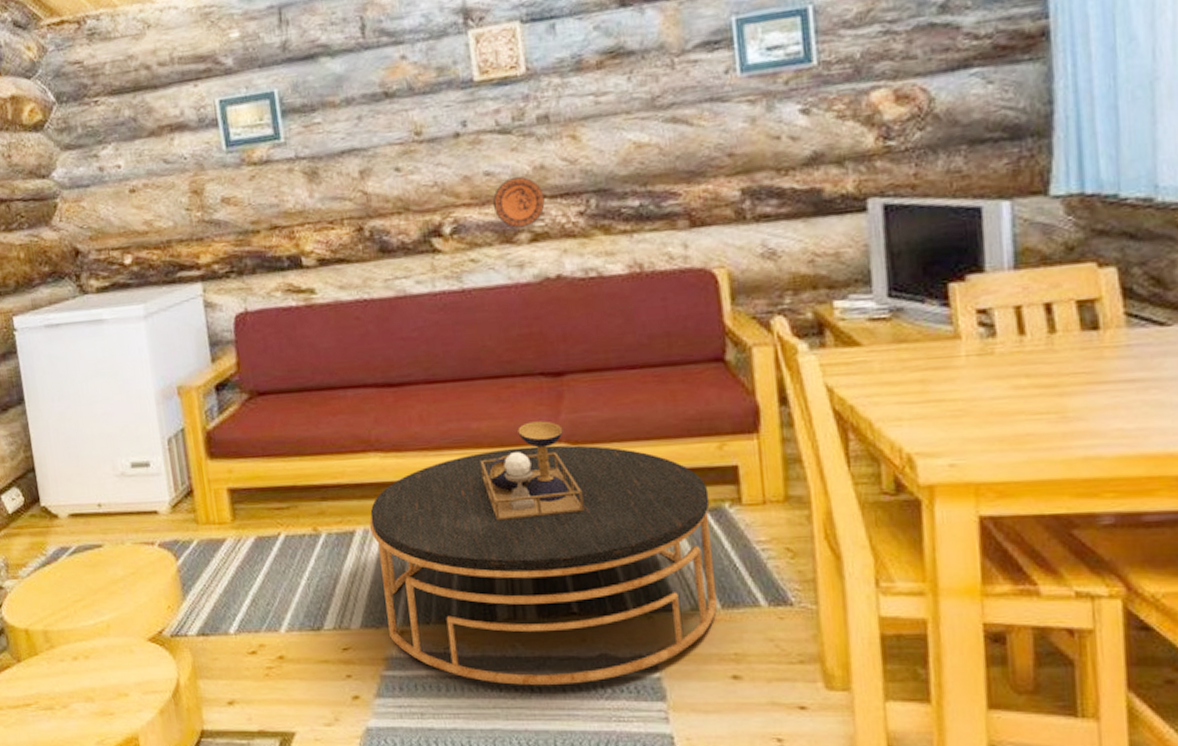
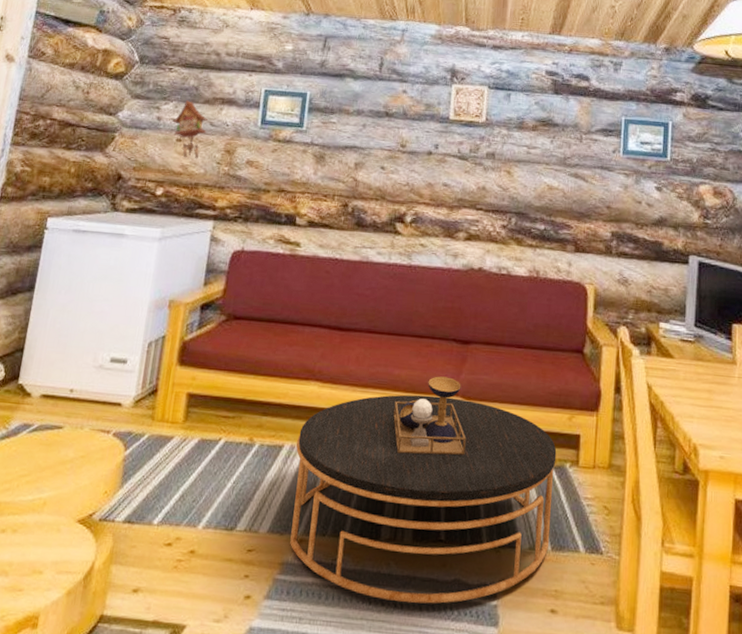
cuckoo clock: none [117,137,163,212] -> present [172,100,208,159]
decorative plate: present [492,177,545,228] -> none [444,191,481,228]

